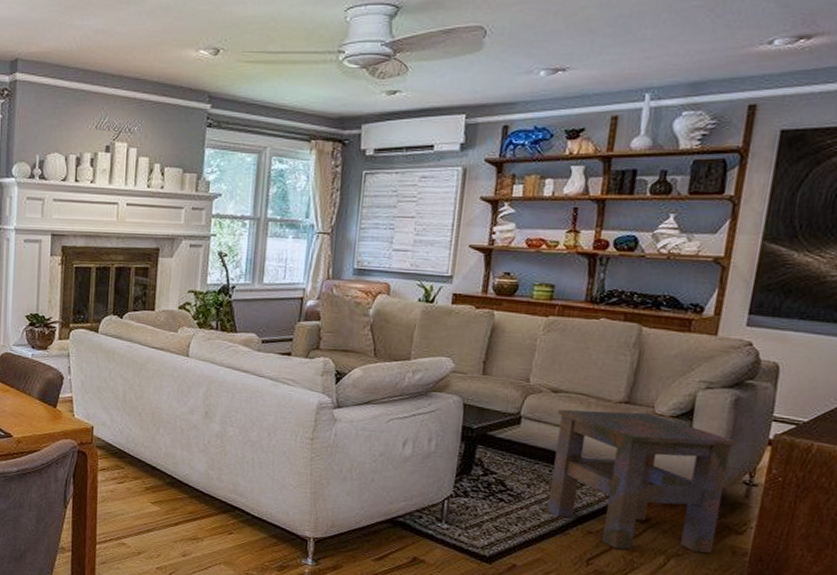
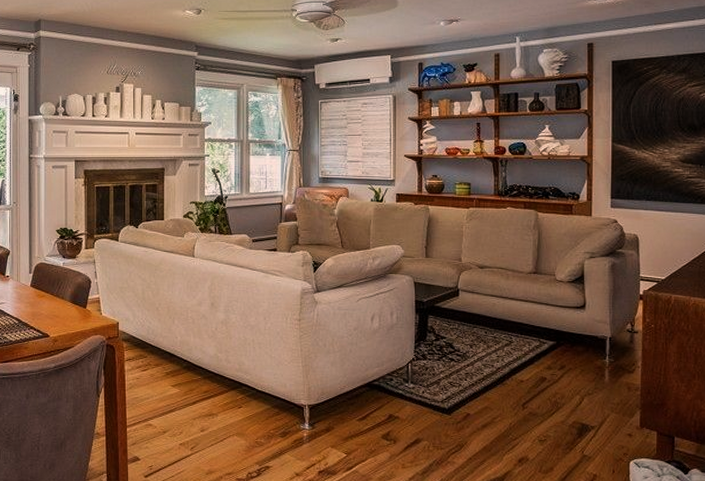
side table: present [548,409,737,553] -> none [486,280,618,394]

